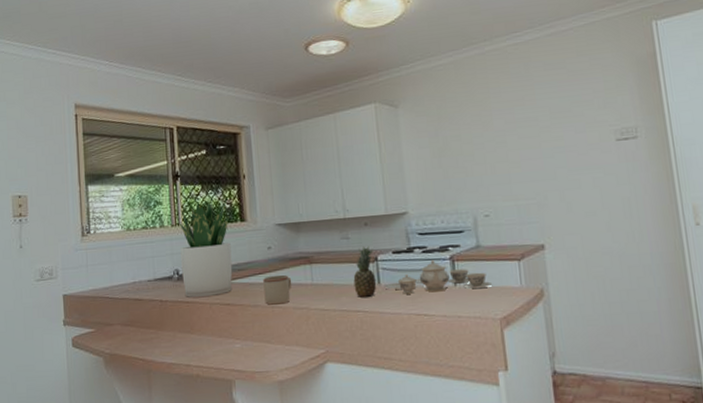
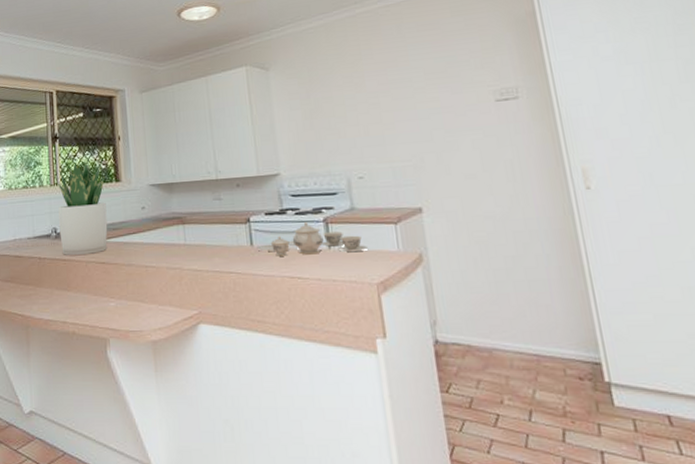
mug: present [263,274,292,305] -> none [137,234,166,264]
fruit: present [353,246,377,298] -> none [225,207,249,260]

